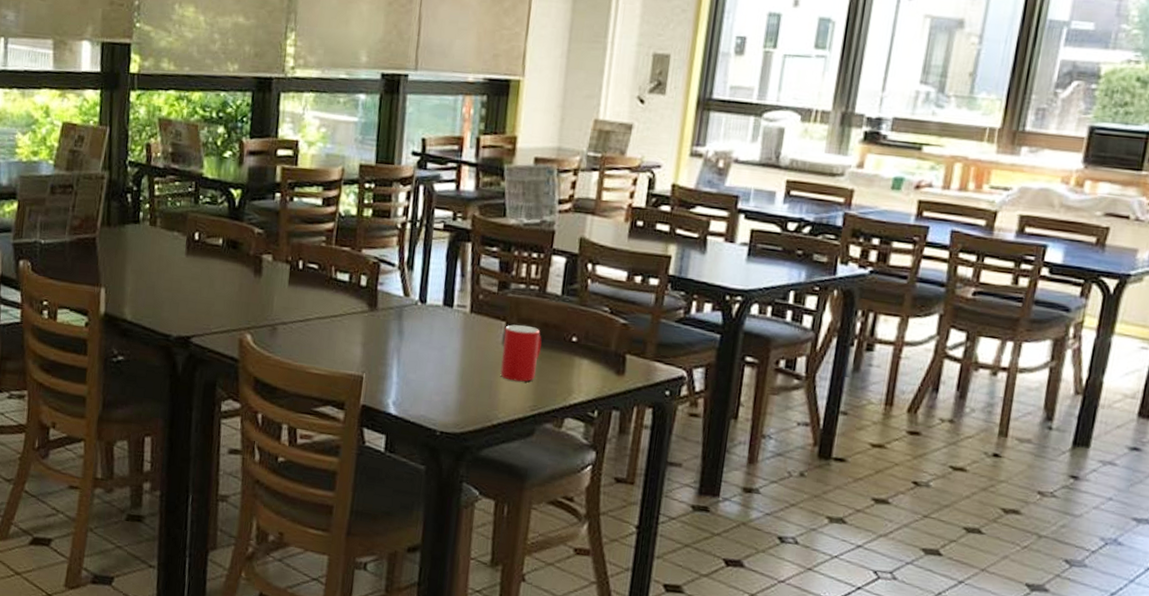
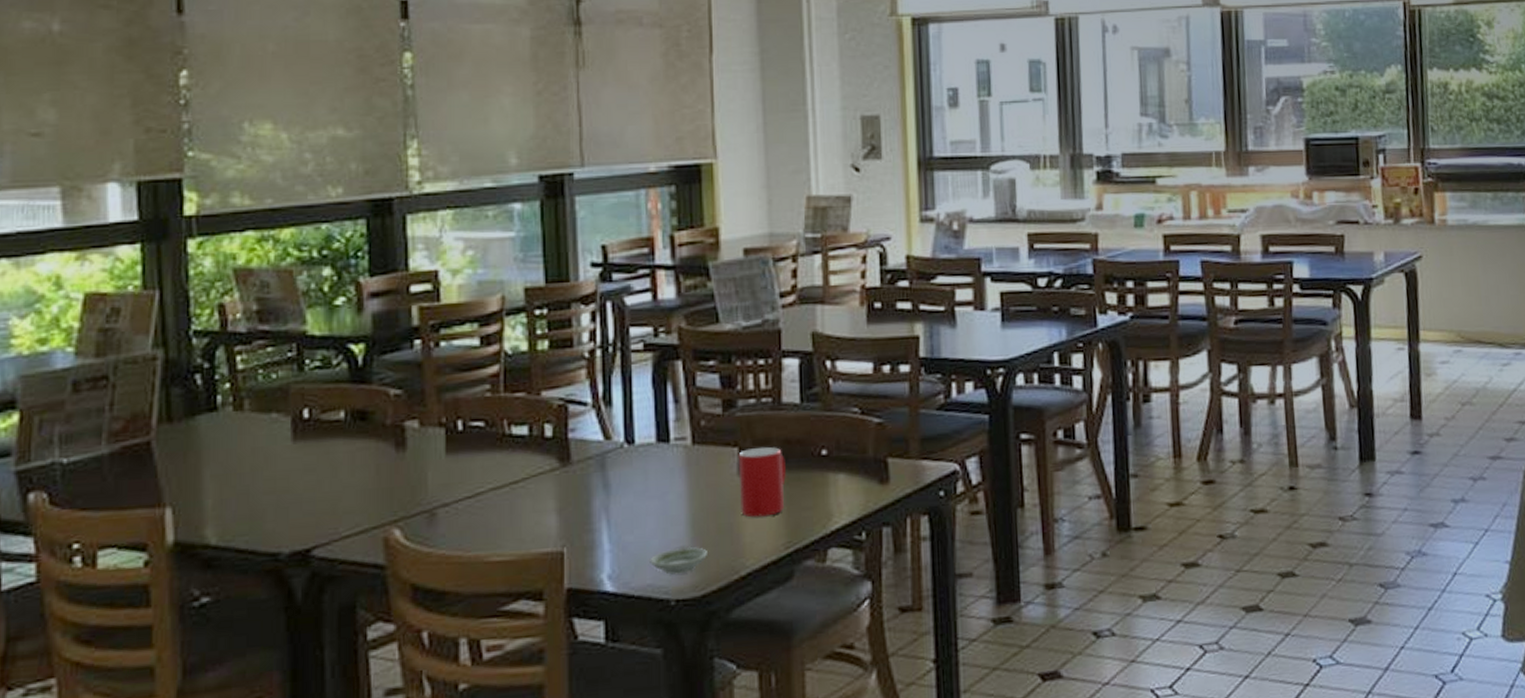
saucer: none [425,391,470,413] -> present [649,546,707,575]

